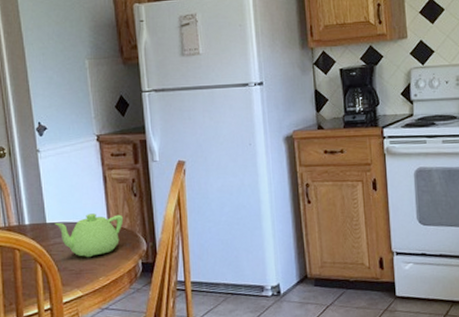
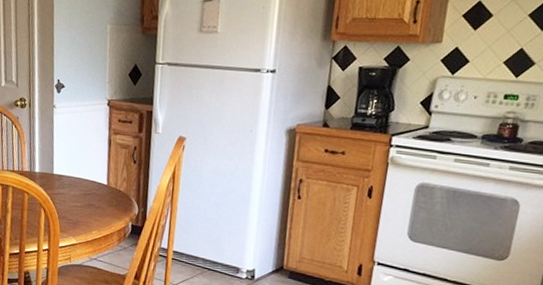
teapot: present [54,213,124,258] -> none [60,172,122,212]

